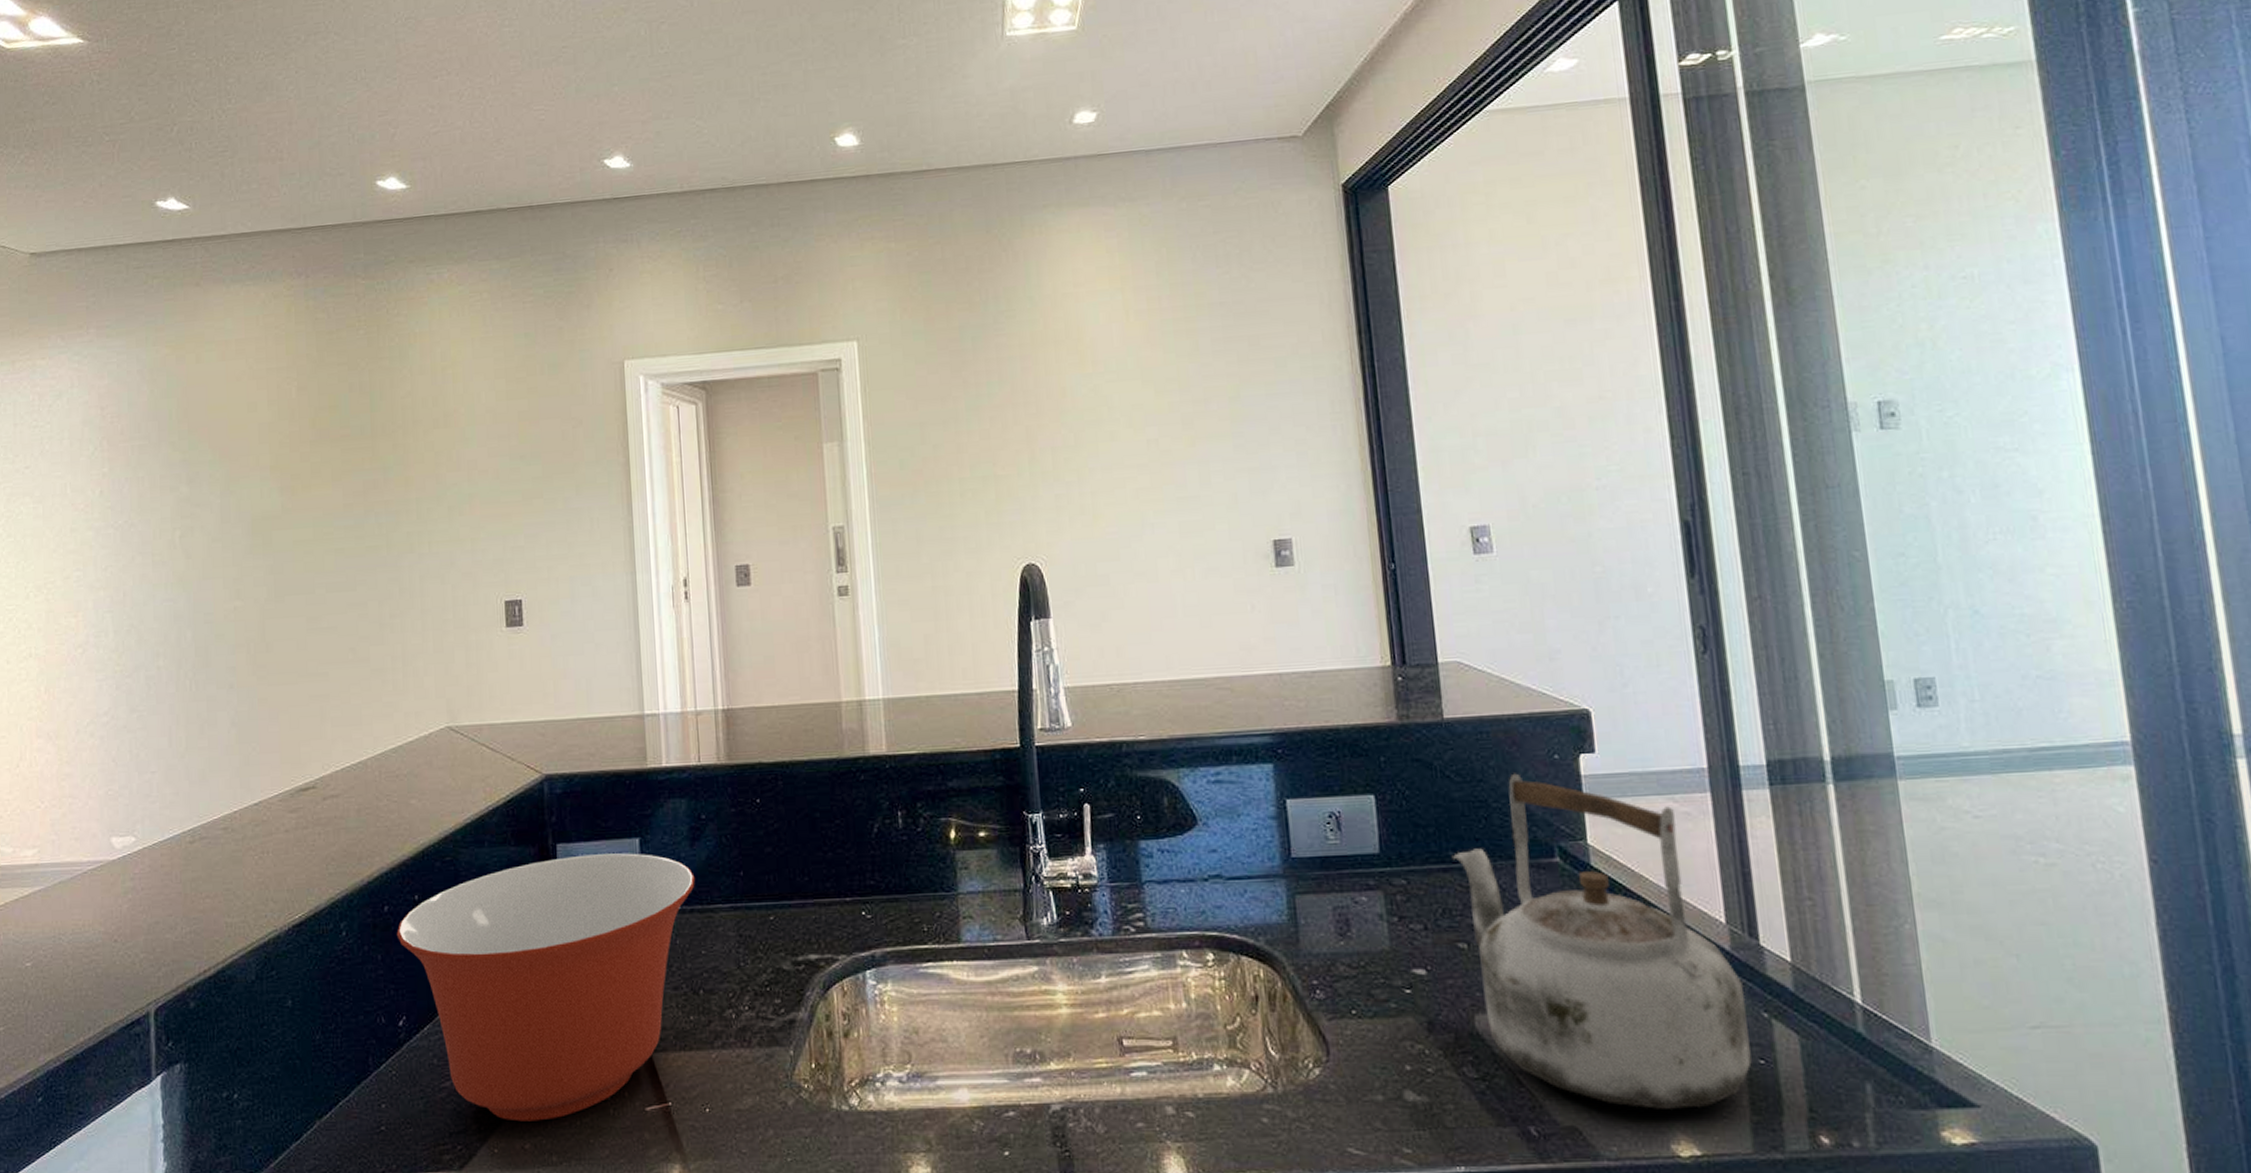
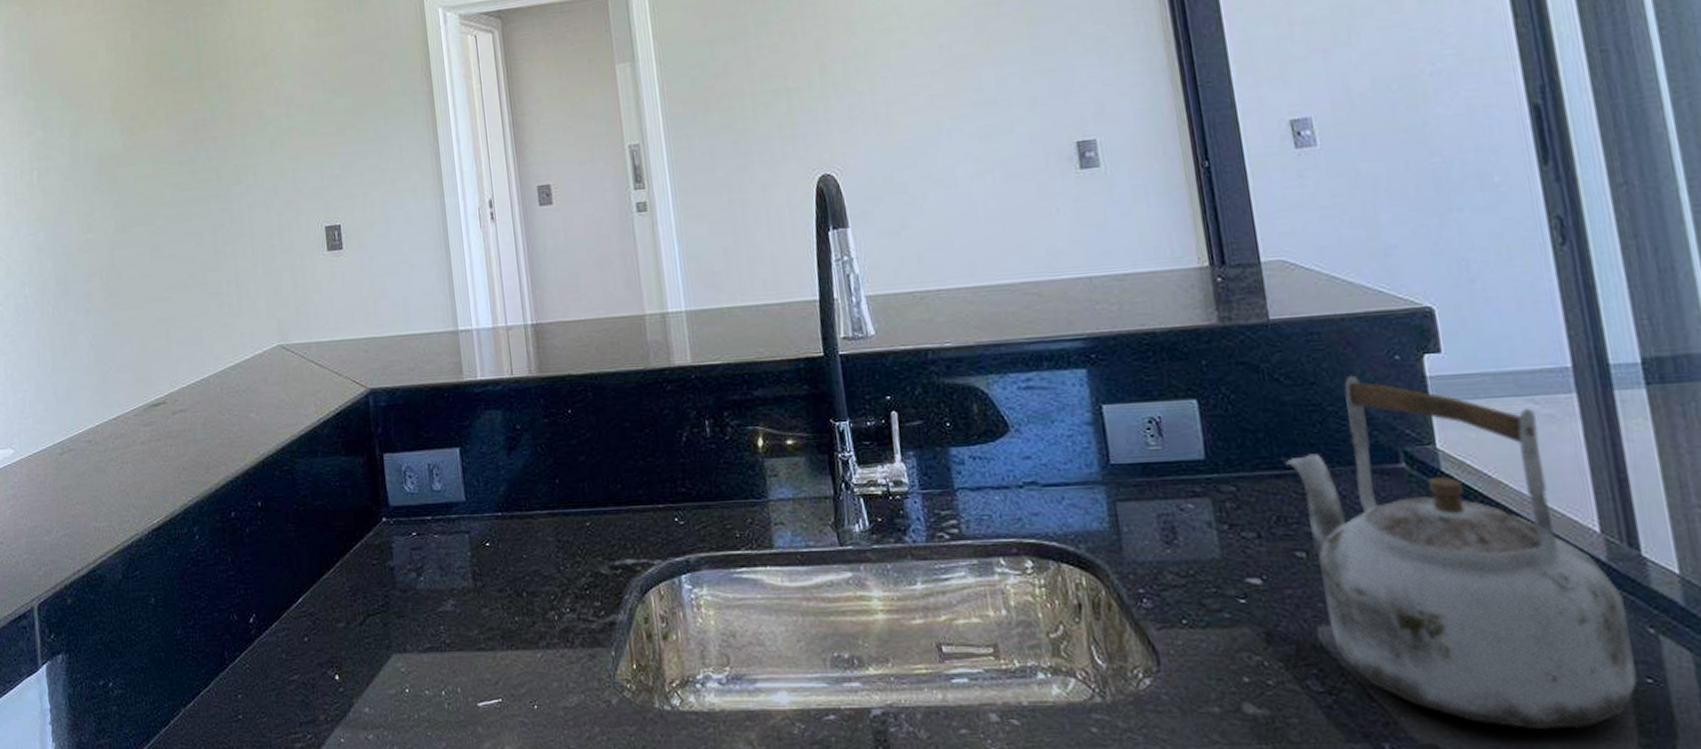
mixing bowl: present [396,853,695,1122] -> none [243,462,514,714]

